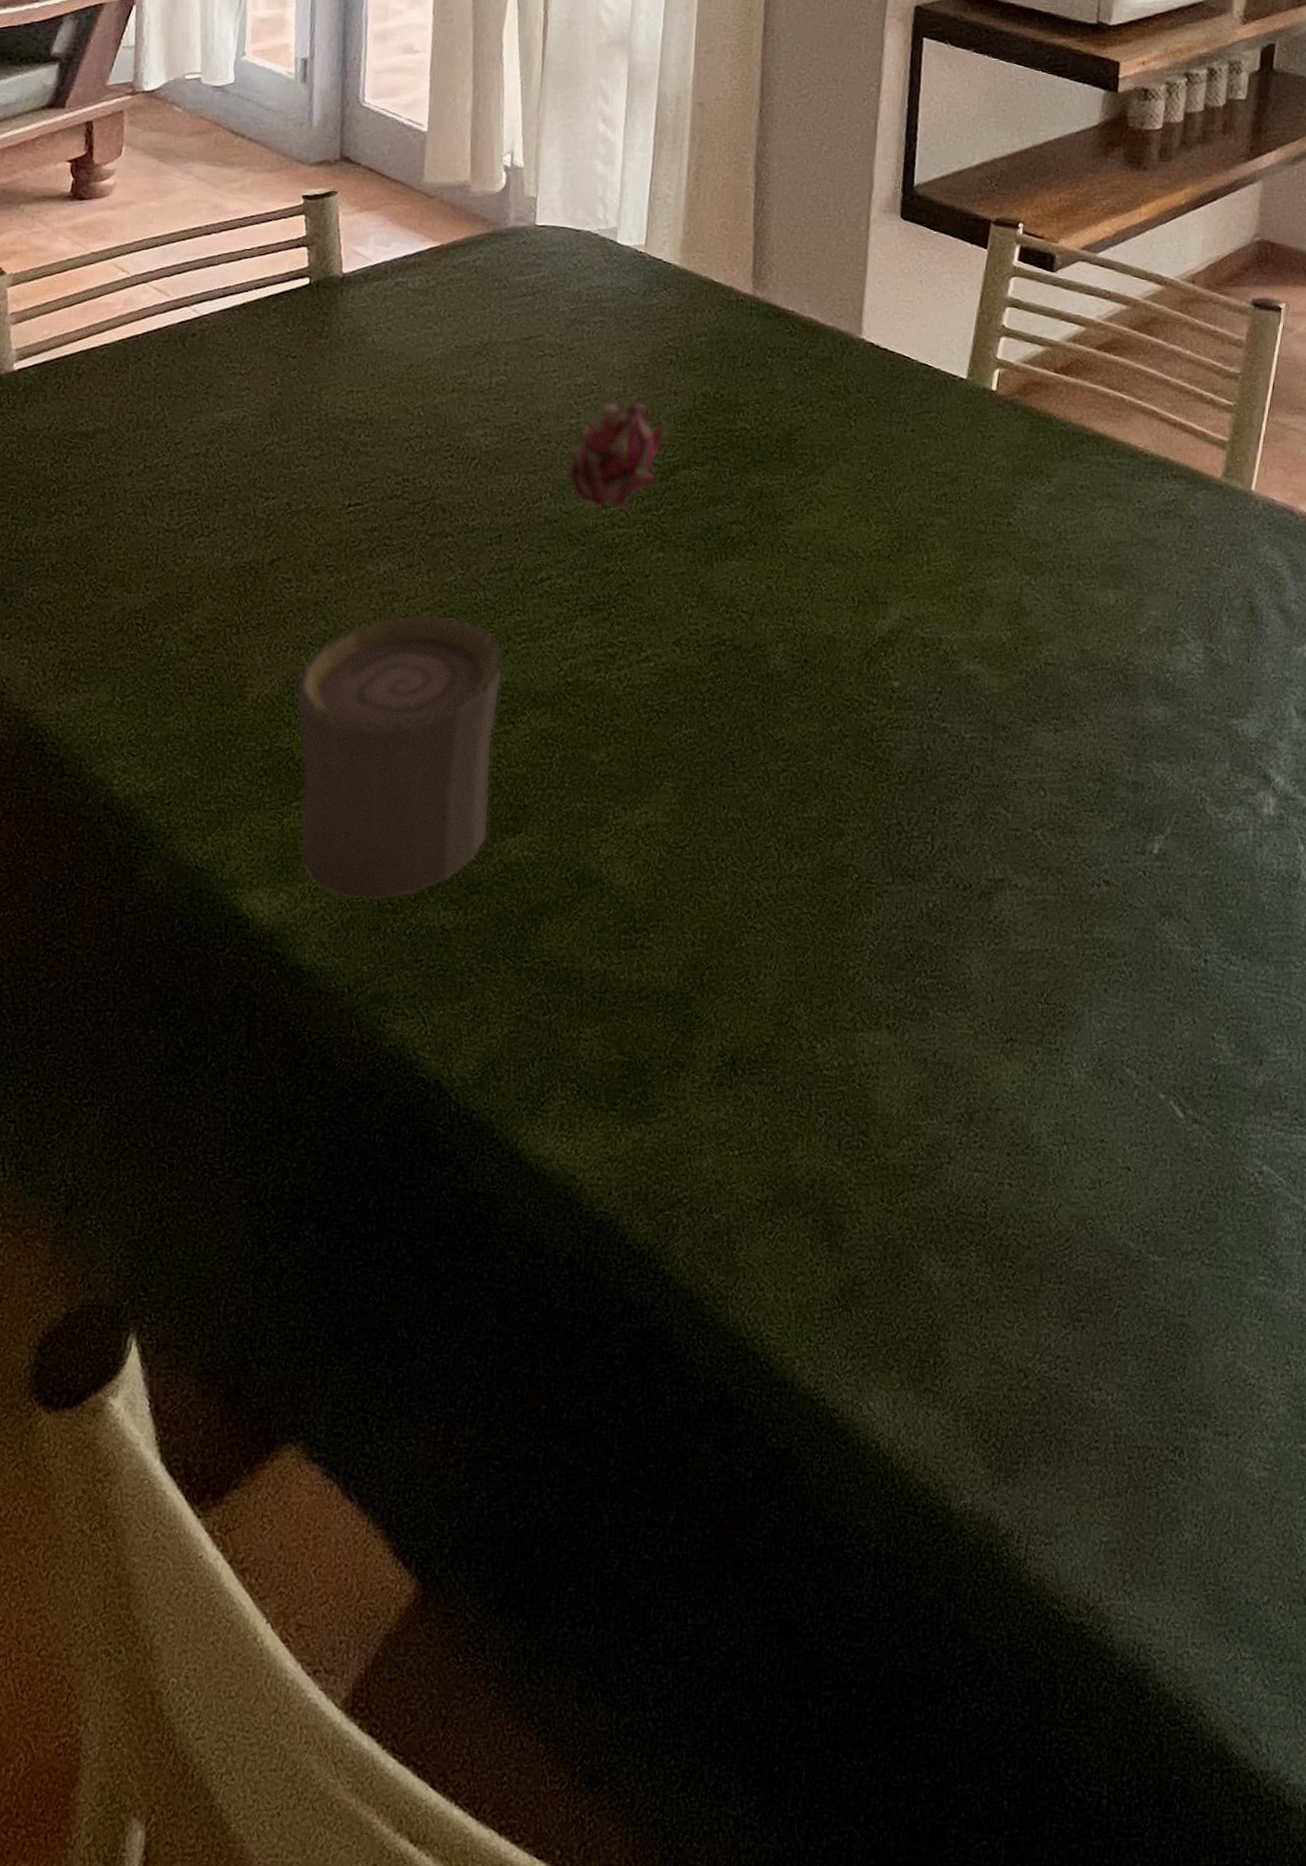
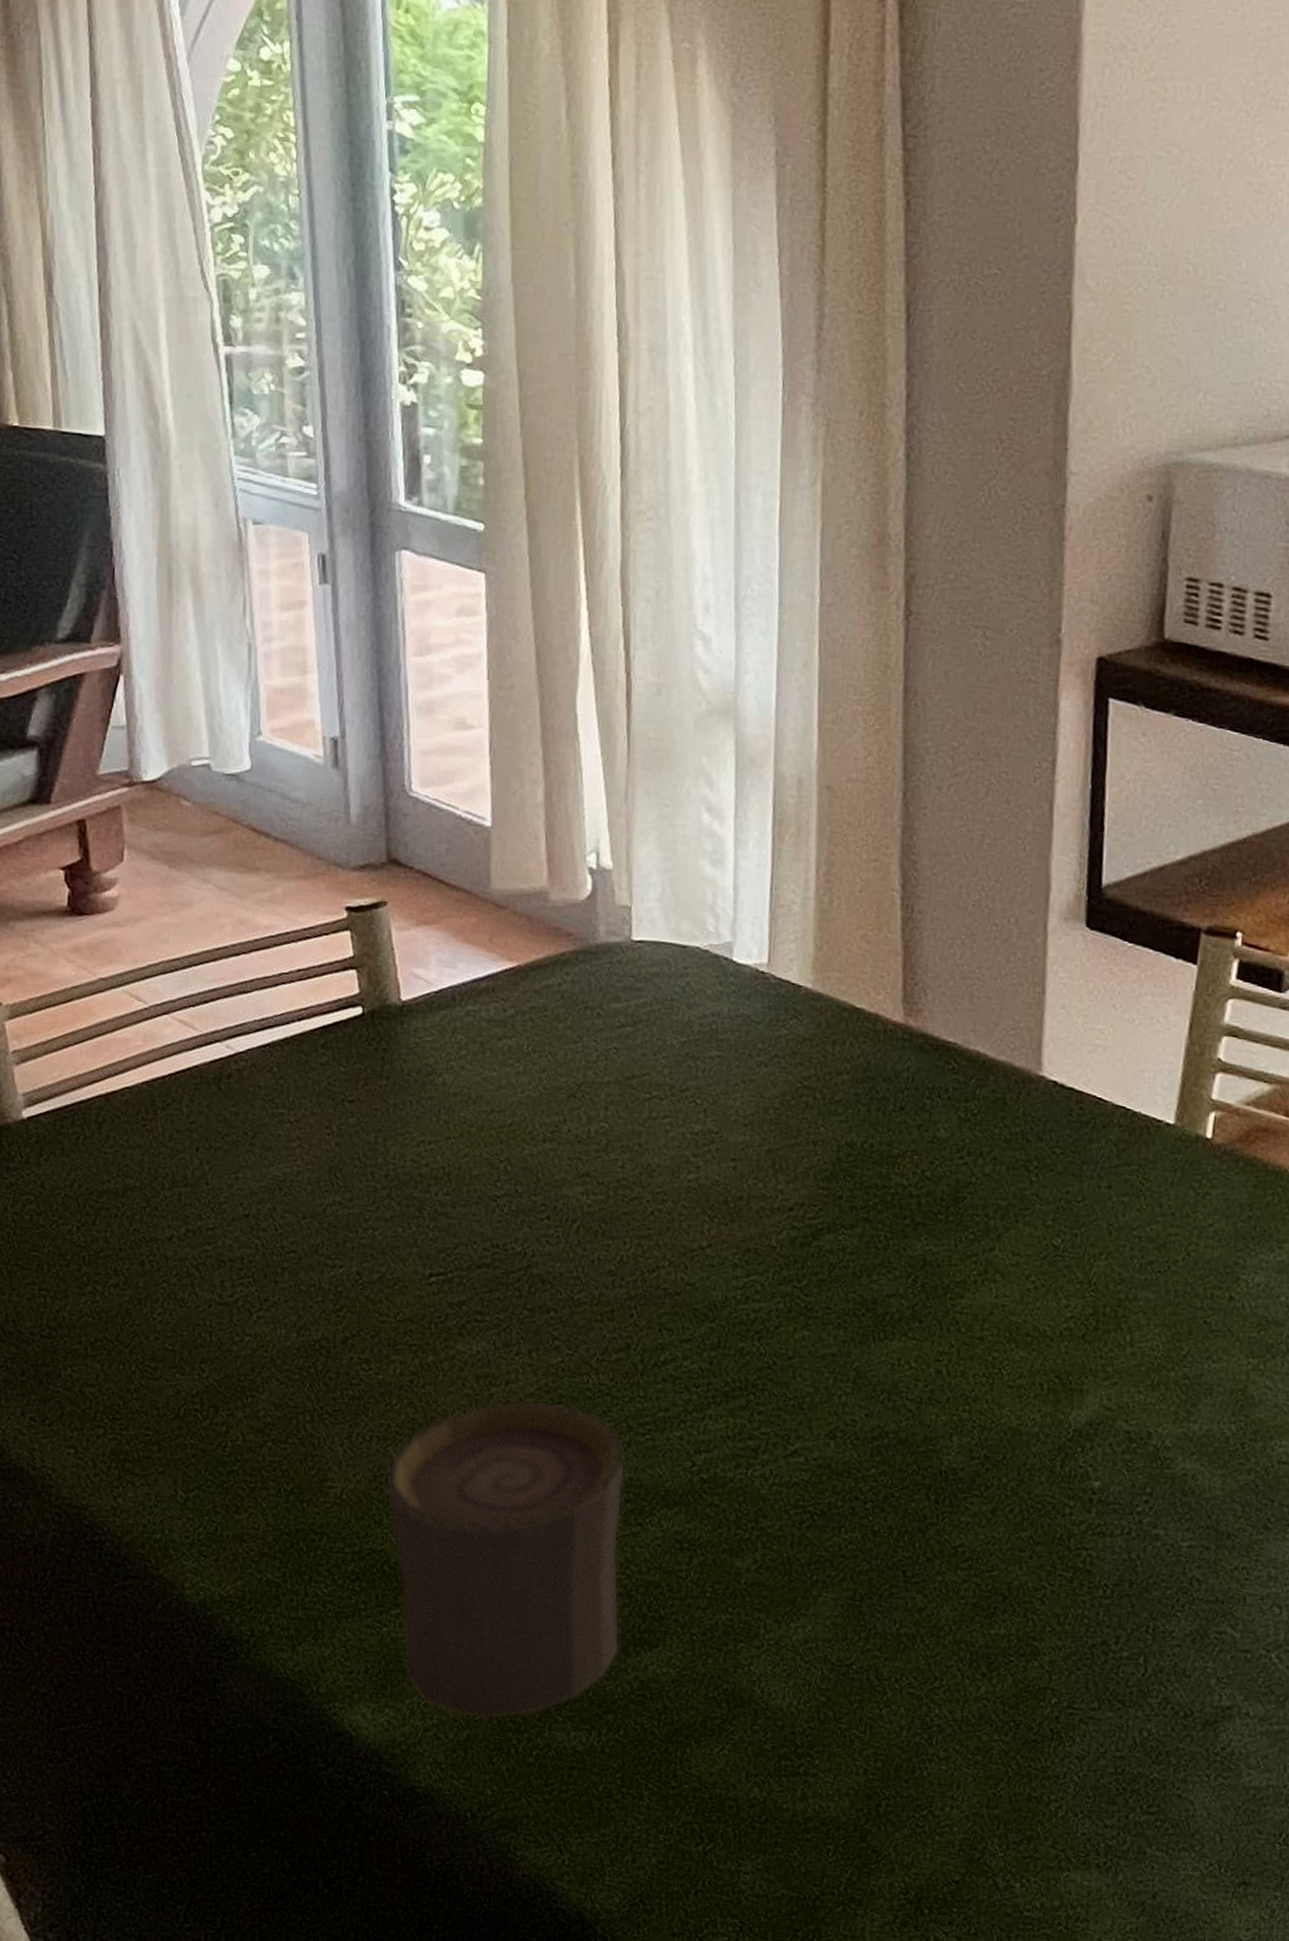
fruit: present [565,385,669,511] -> none [685,1133,808,1283]

